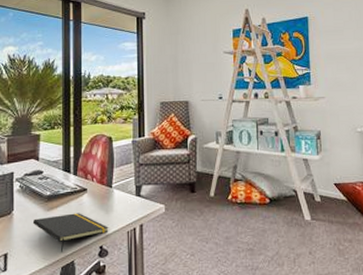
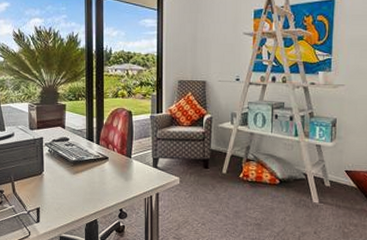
notepad: present [32,213,109,253] -> none [60,178,128,212]

